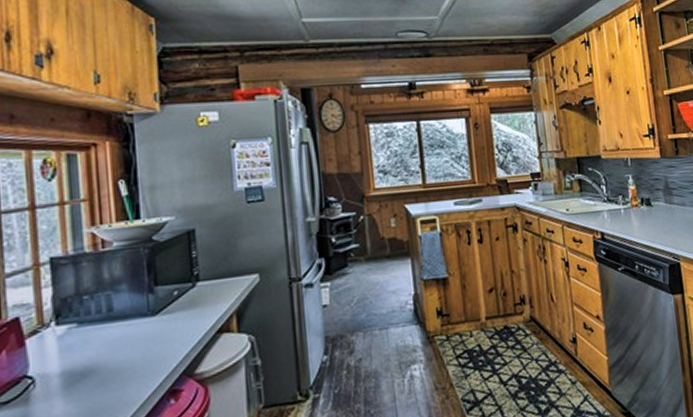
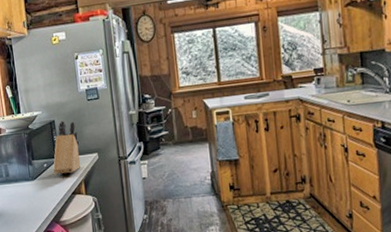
knife block: none [188,230,232,306] -> present [53,121,80,175]

